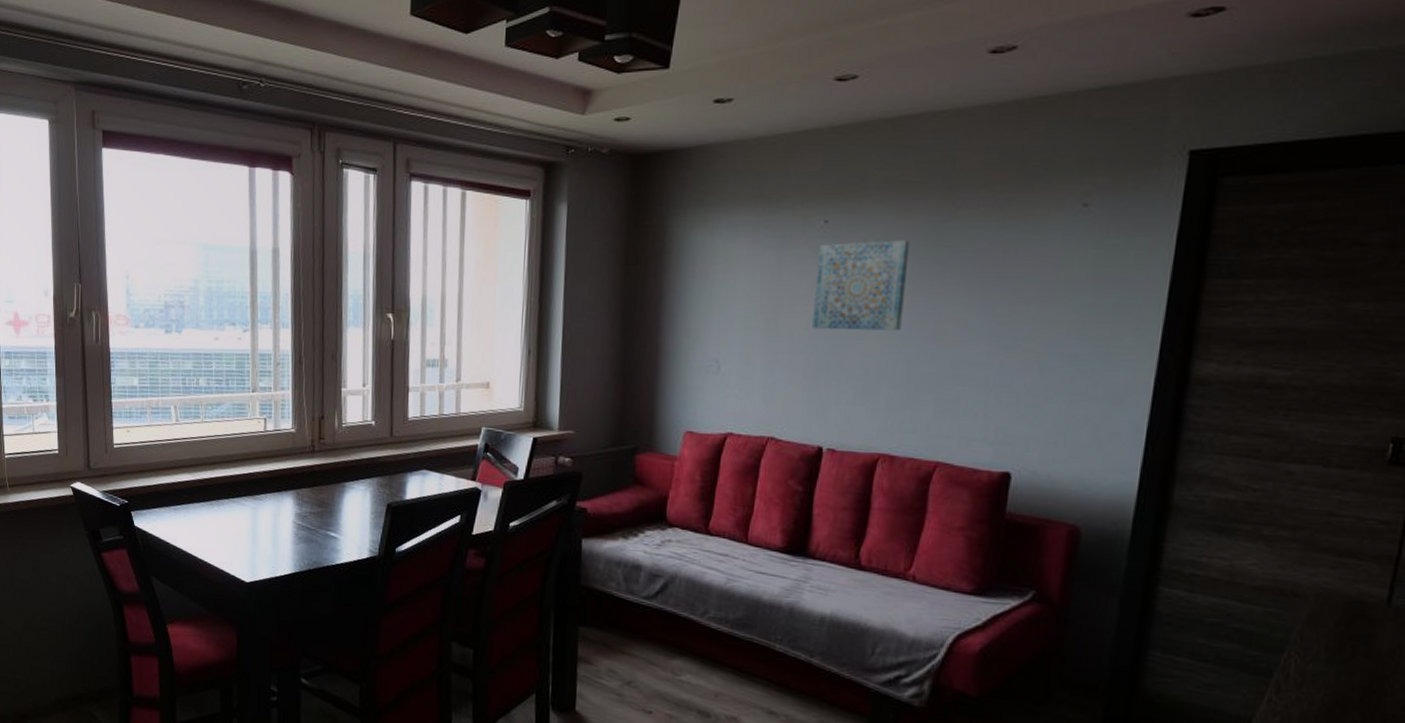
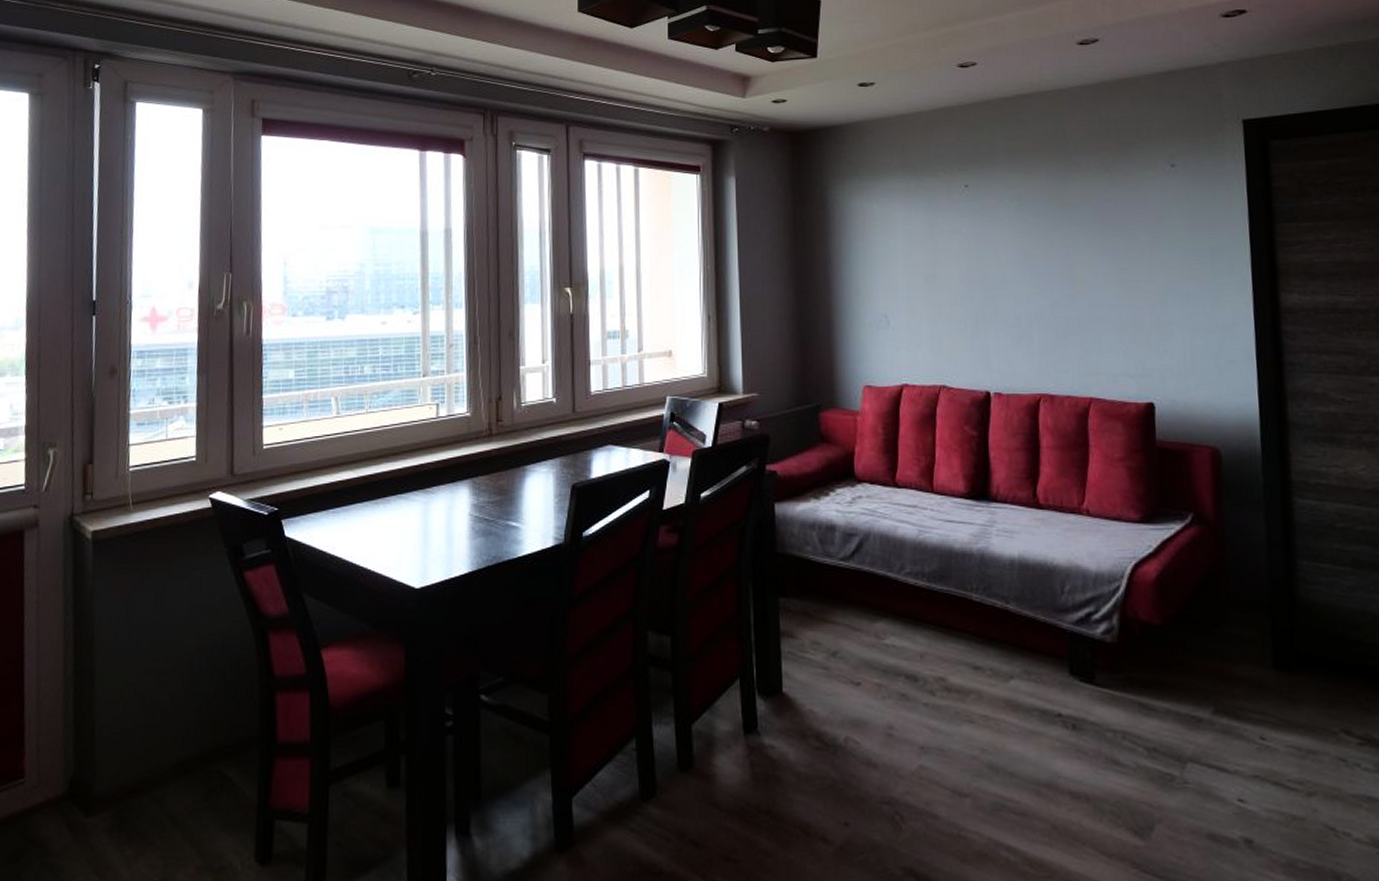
wall art: present [812,240,911,331] -> none [963,200,1042,282]

